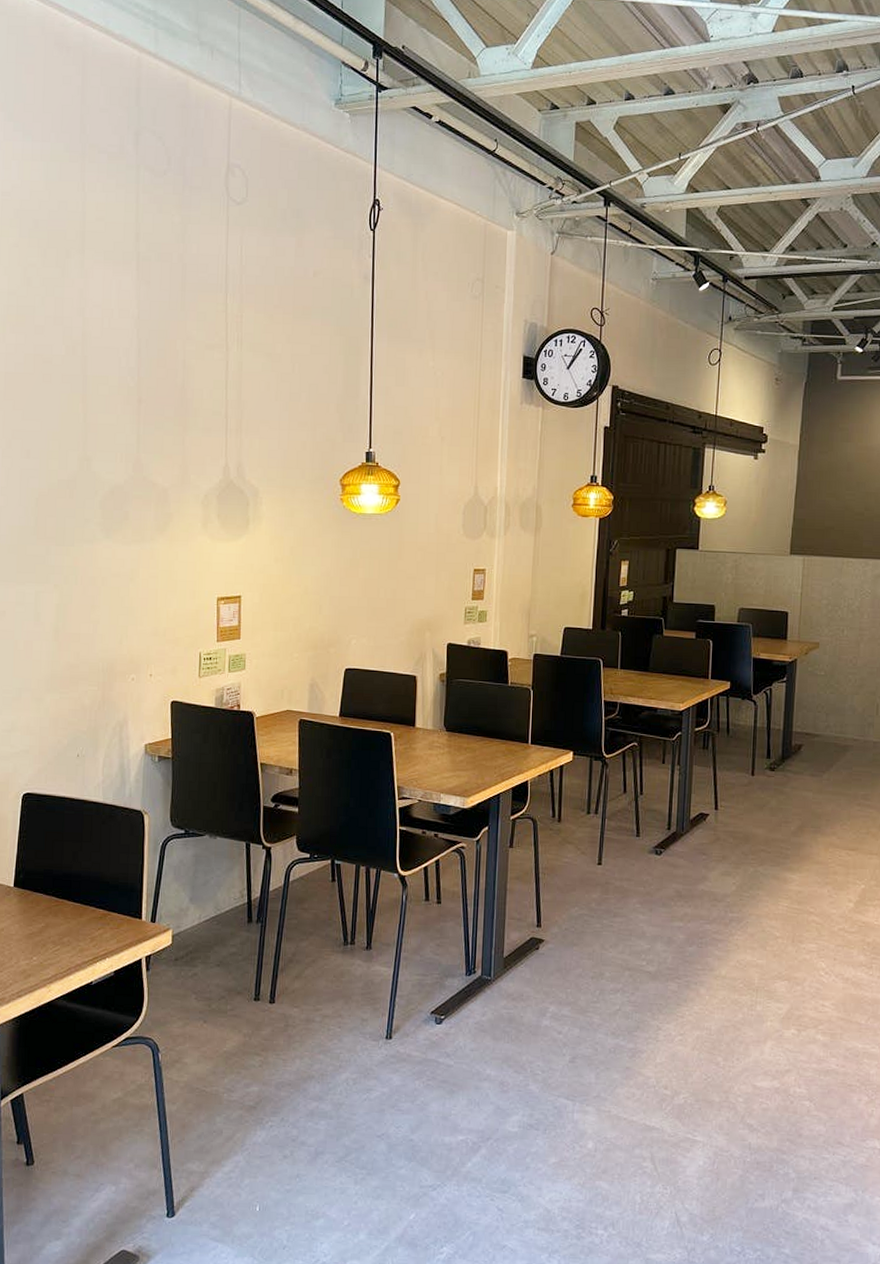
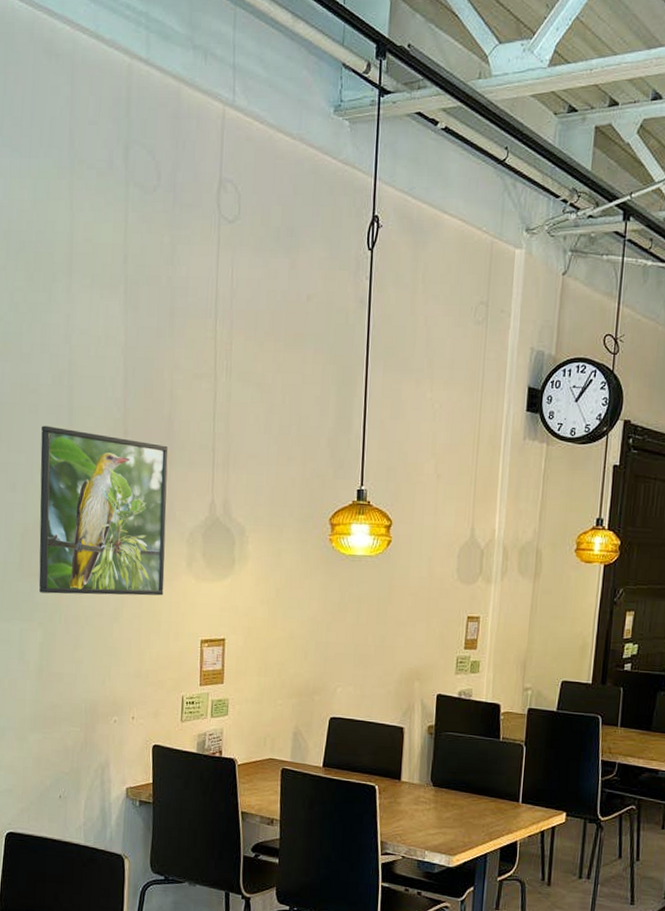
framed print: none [54,394,182,557] -> present [38,425,169,596]

